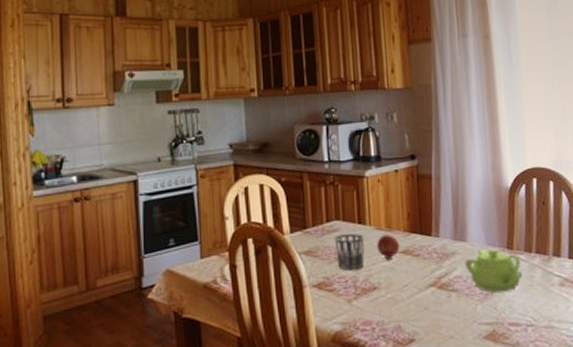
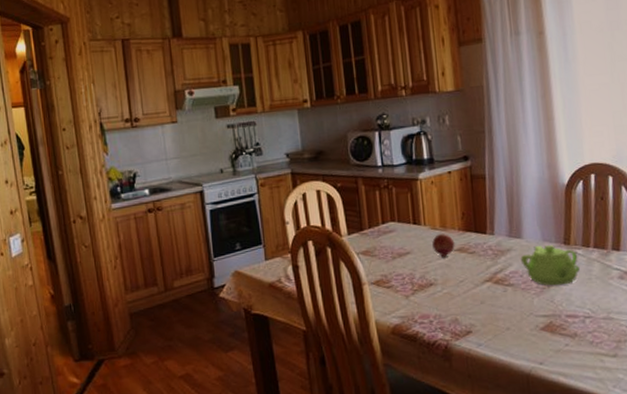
cup: present [334,234,365,270] -> none [390,234,421,268]

